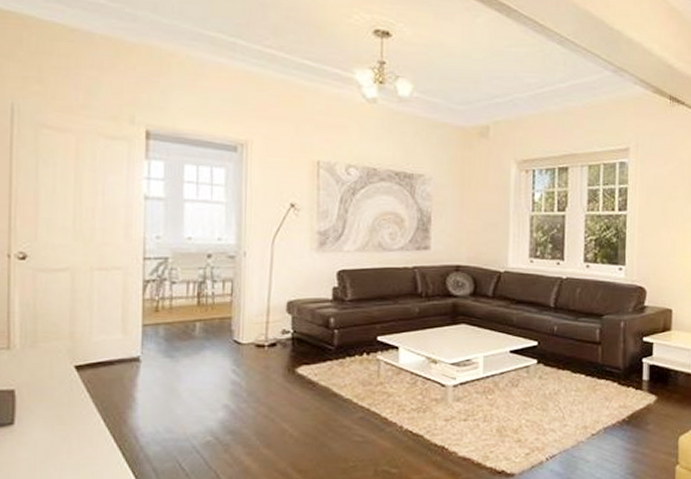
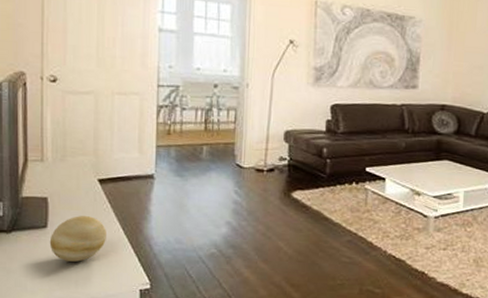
decorative ball: none [16,408,84,462] -> present [49,216,106,262]

